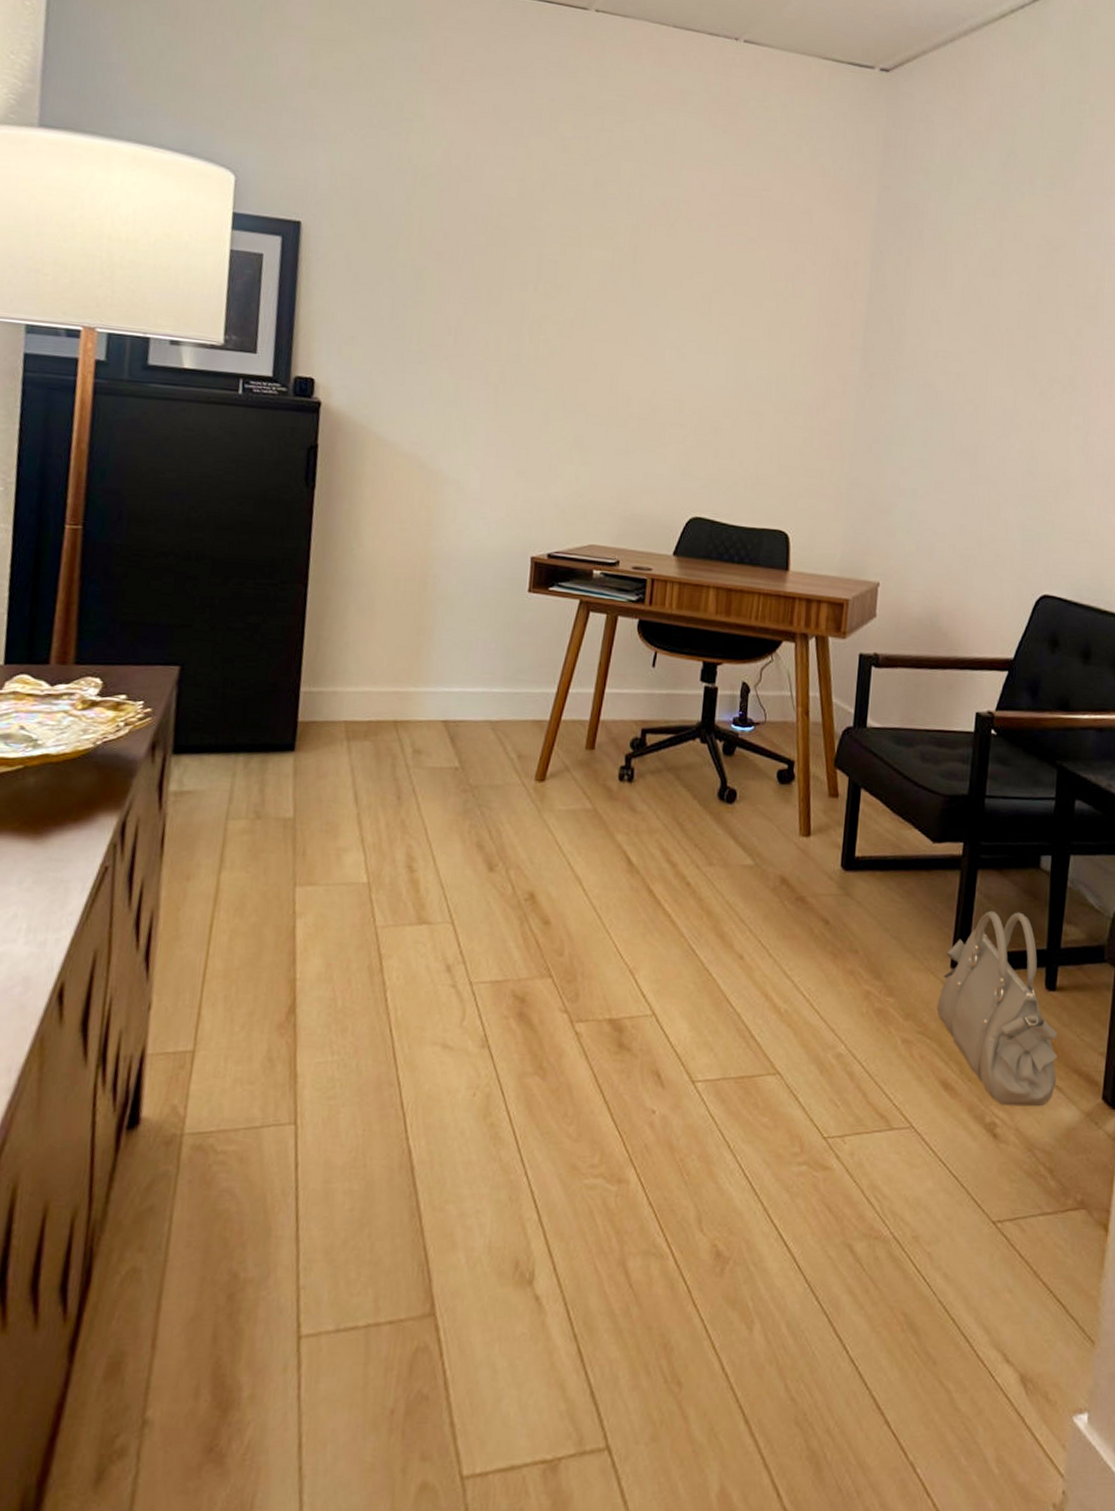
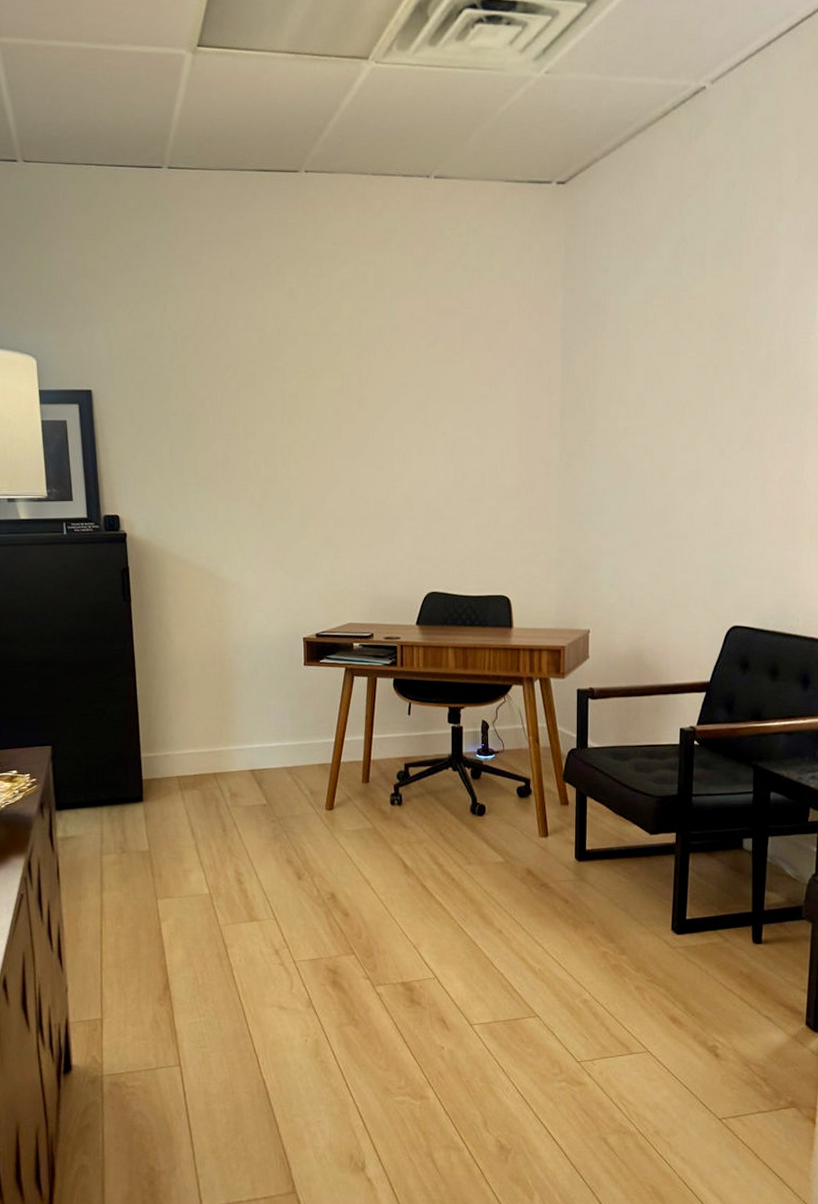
shoulder bag: present [936,910,1057,1107] -> none [662,884,766,1033]

